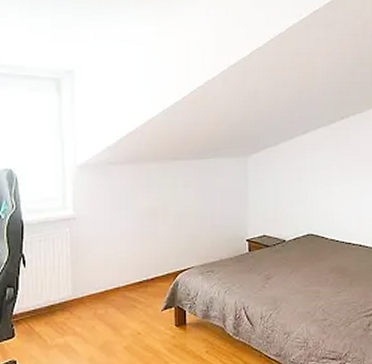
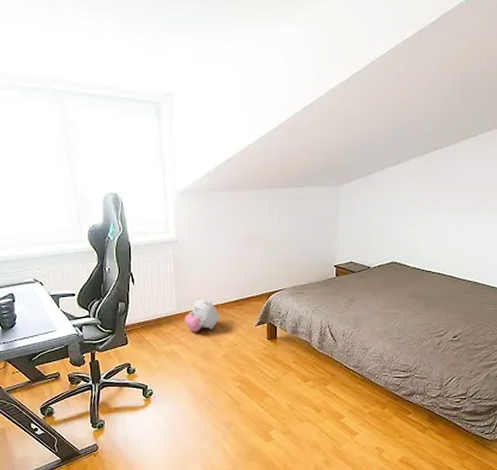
plush toy: none [81,280,120,320] -> present [185,297,219,332]

